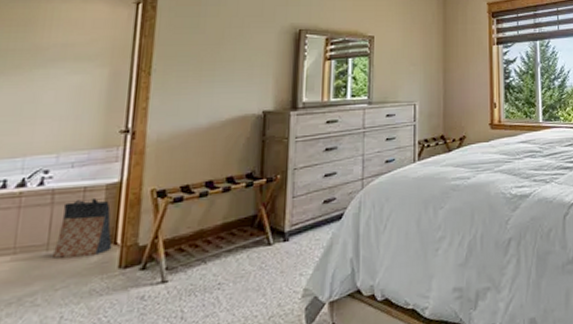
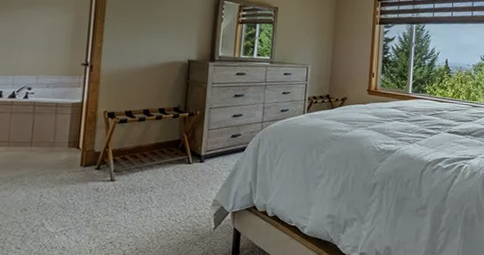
bag: present [53,197,113,259] -> none [35,112,76,155]

